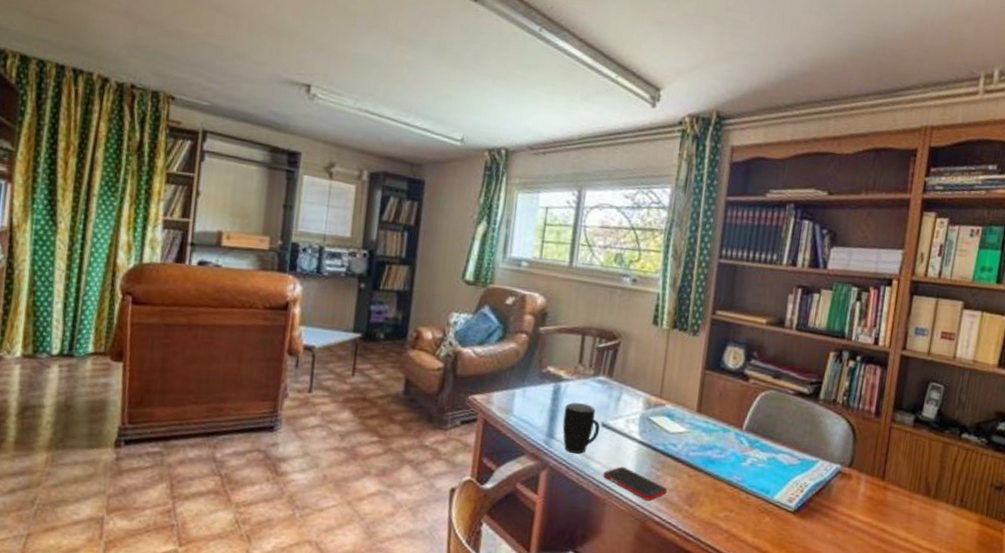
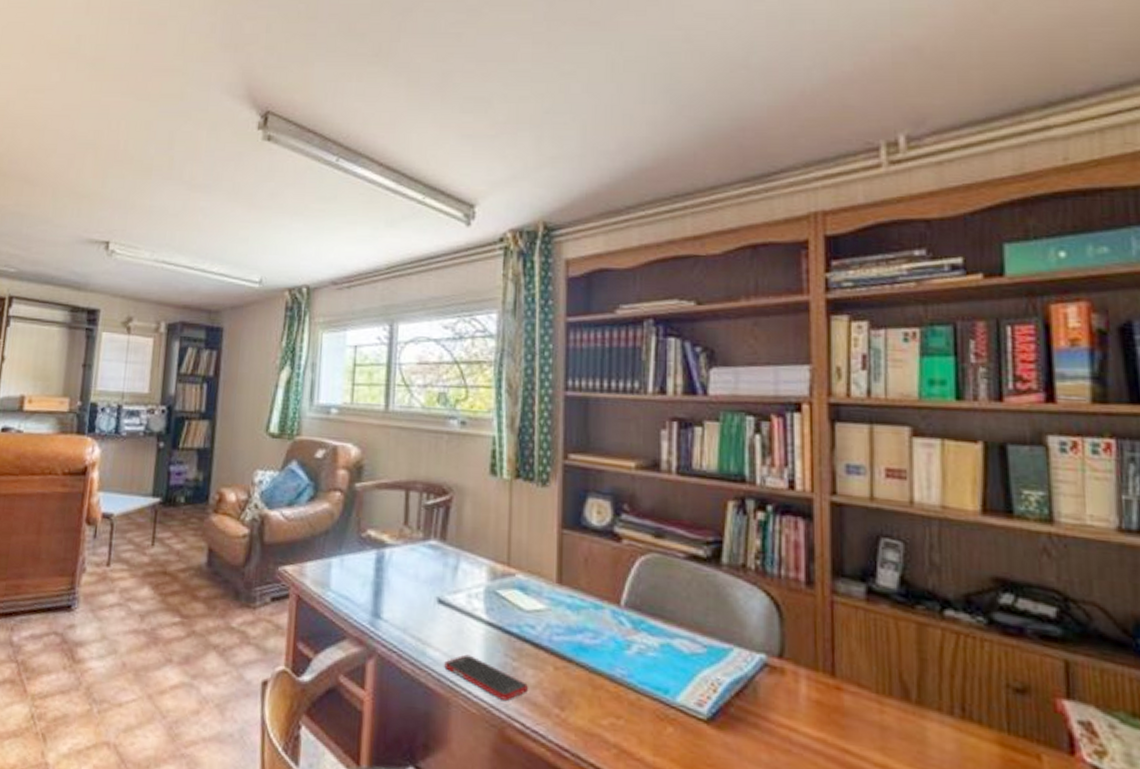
mug: present [562,402,600,454] -> none [390,573,436,638]

